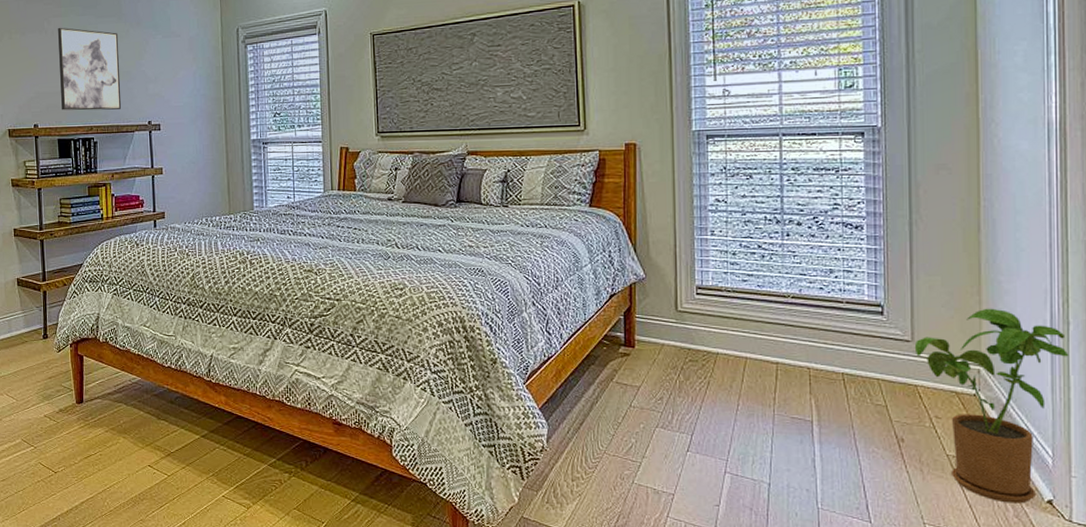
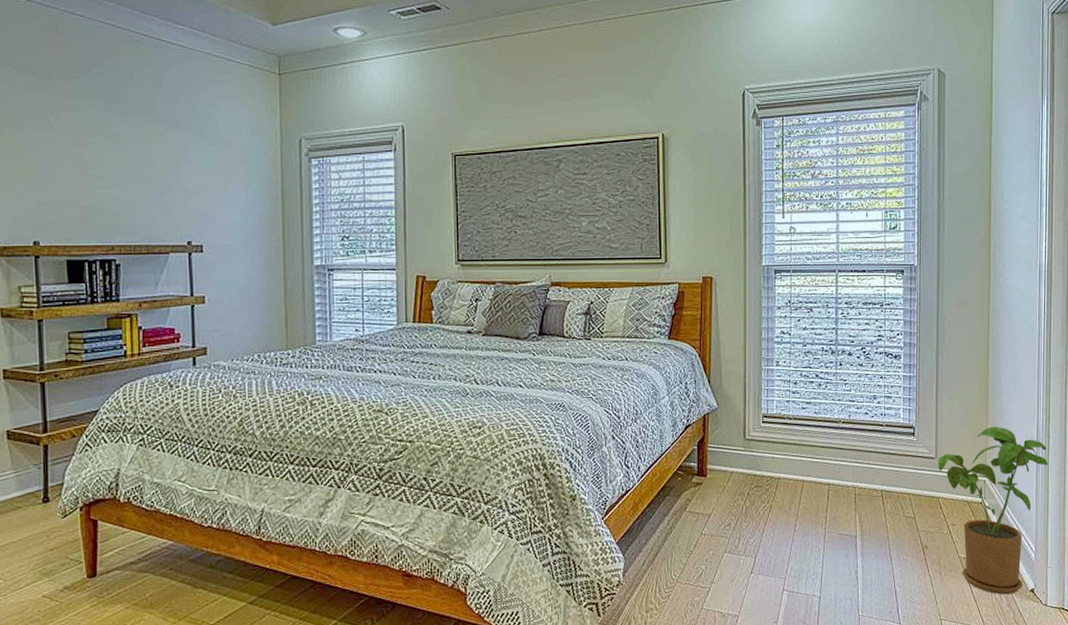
wall art: present [58,27,122,111] -> none [69,124,153,227]

